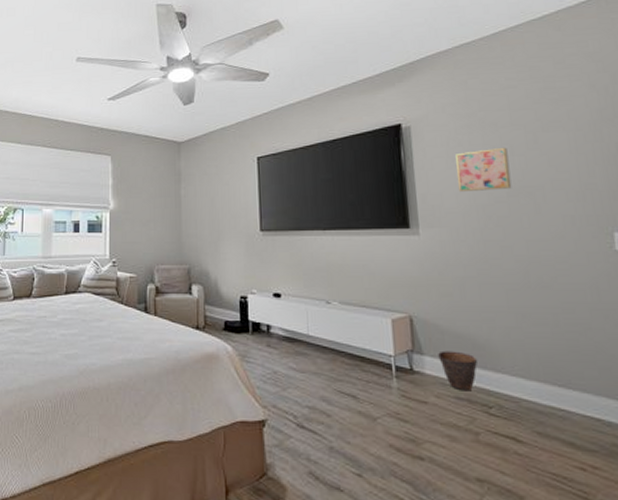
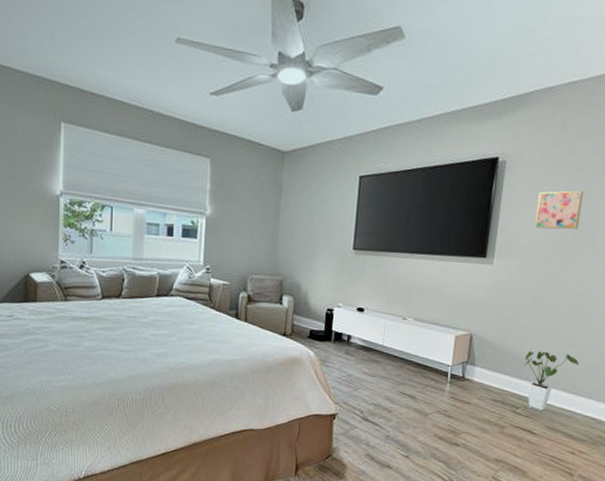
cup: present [438,350,478,391] -> none [486,363,517,396]
house plant: none [484,333,558,410] -> present [524,351,579,410]

